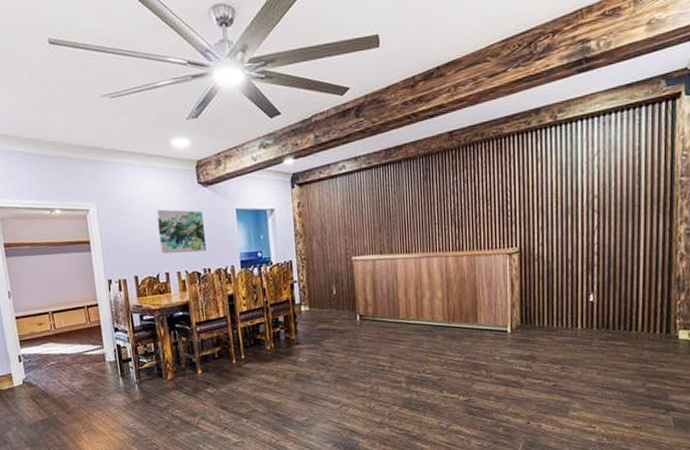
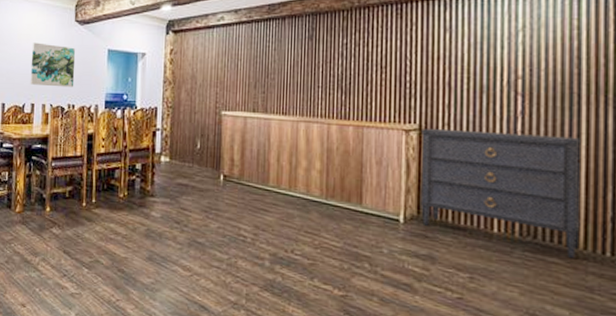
dresser: none [522,242,640,340] -> present [421,128,581,259]

